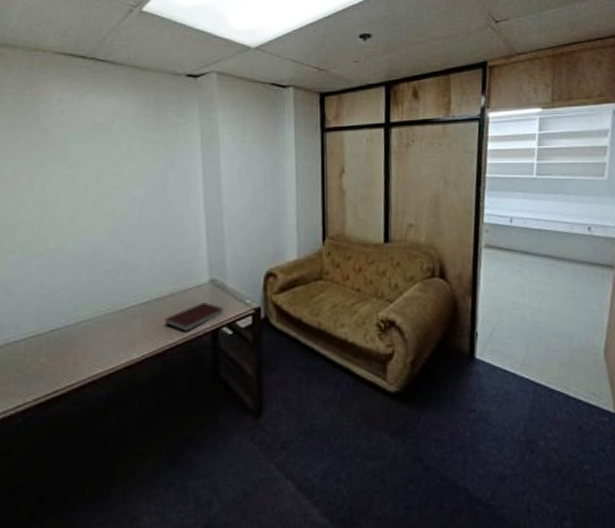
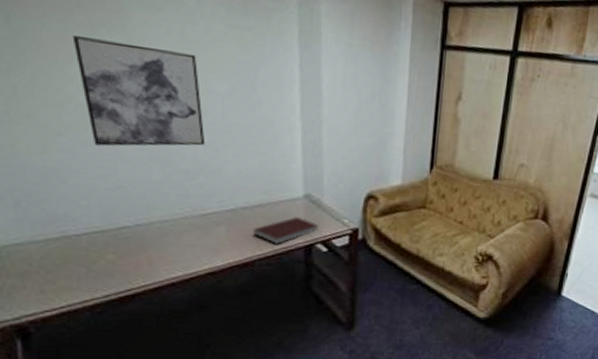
wall art: none [27,169,125,258] -> present [72,36,206,147]

